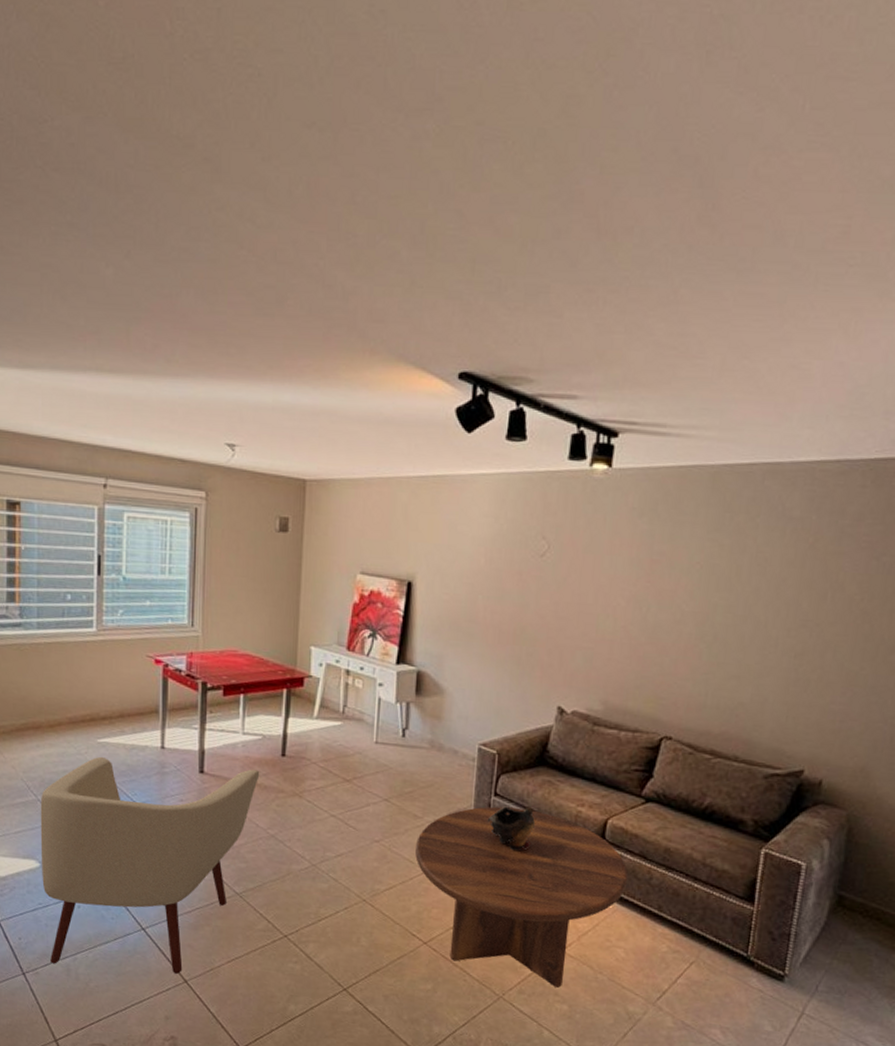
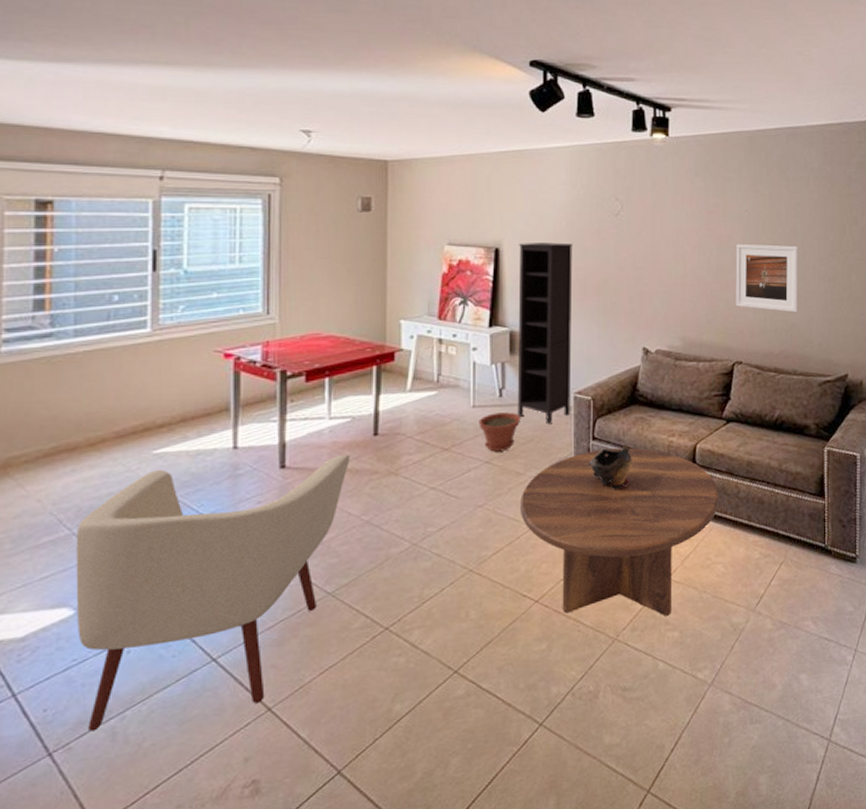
plant pot: none [380,752,423,792] -> present [478,412,522,452]
bookcase: none [419,578,490,773] -> present [517,242,573,425]
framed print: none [672,601,760,690] -> present [736,243,799,313]

